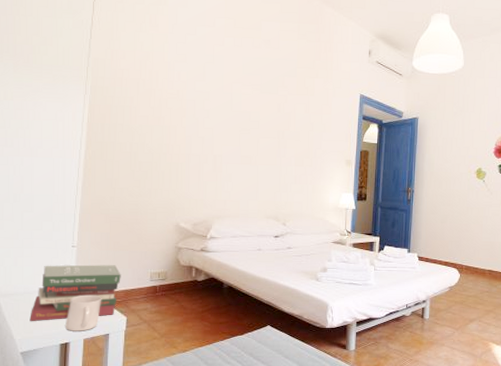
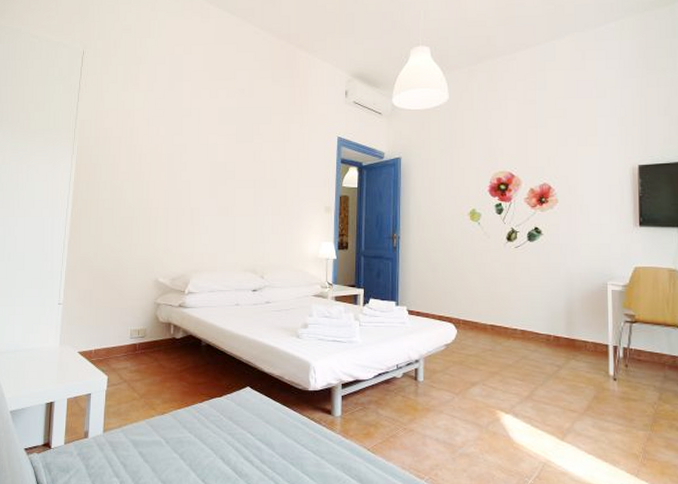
books: present [30,264,121,321] -> none [19,322,103,379]
mug: present [65,295,102,331] -> none [51,353,85,391]

